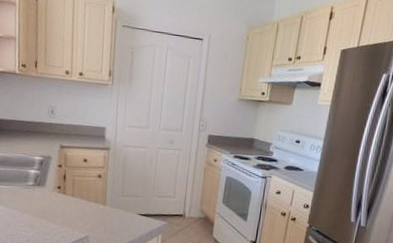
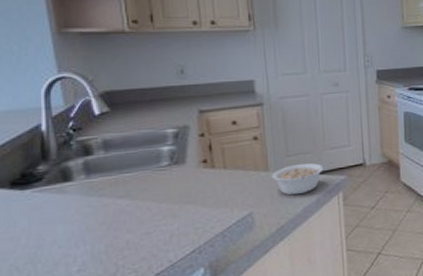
legume: none [107,204,158,230] -> present [271,162,333,196]

